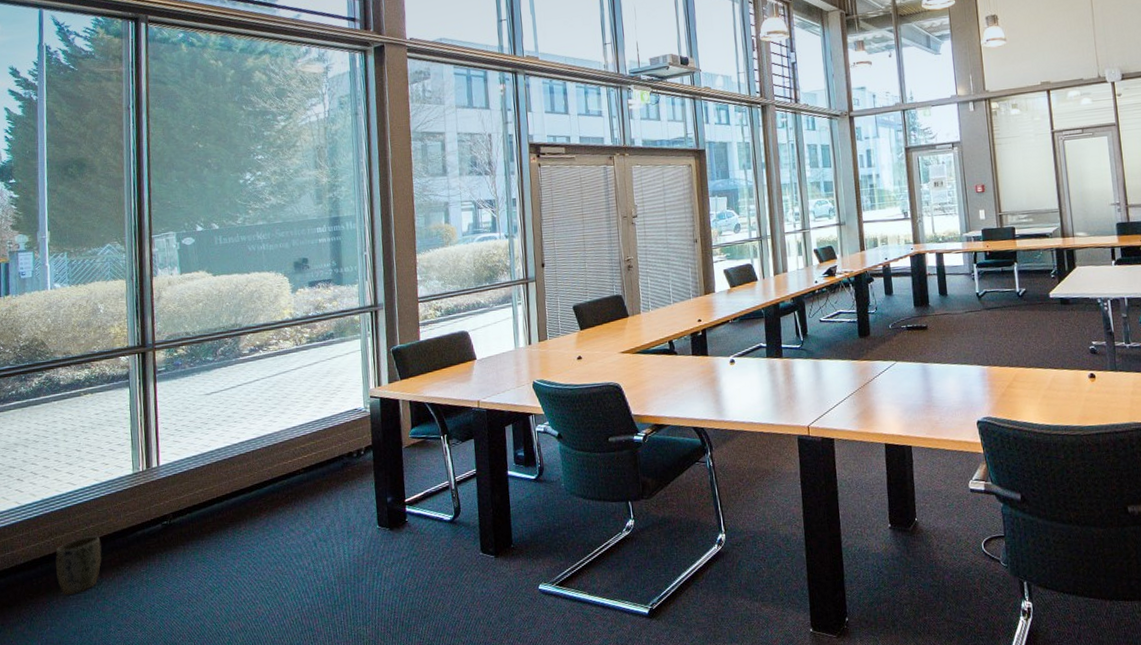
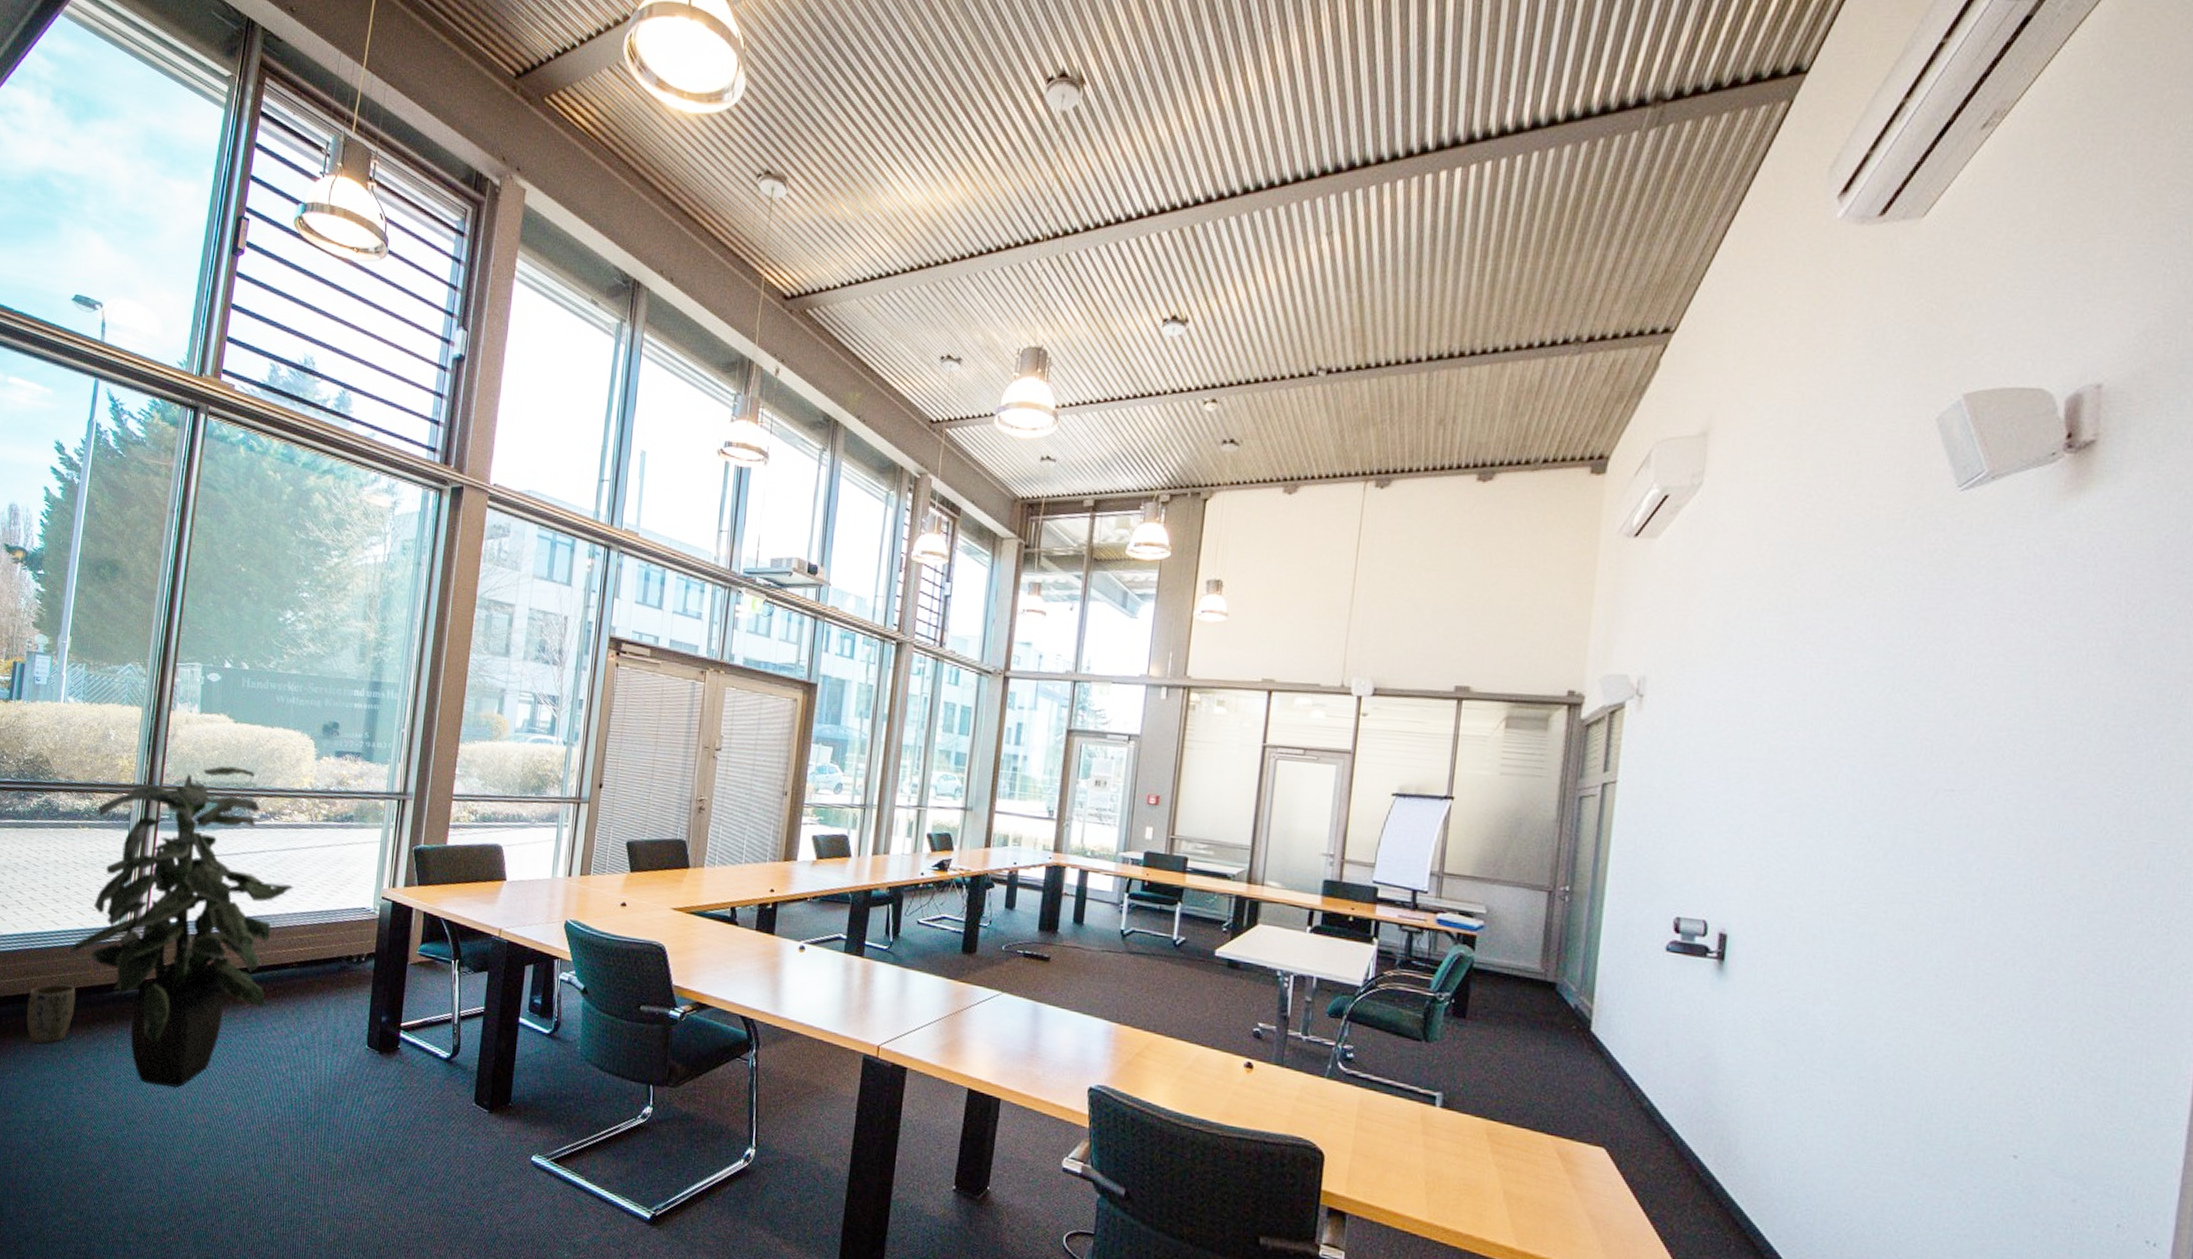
indoor plant: none [89,313,290,607] -> present [69,765,294,1088]

